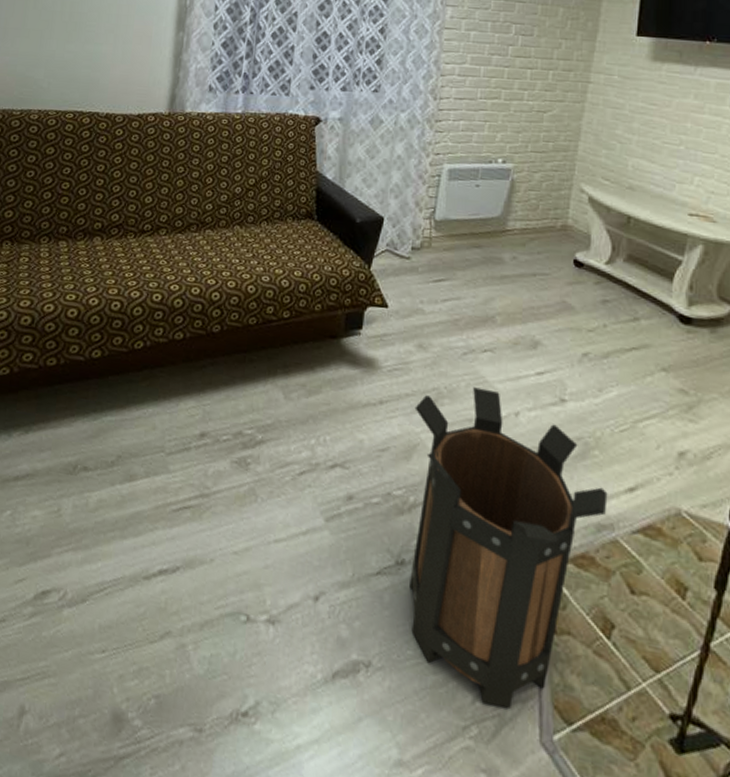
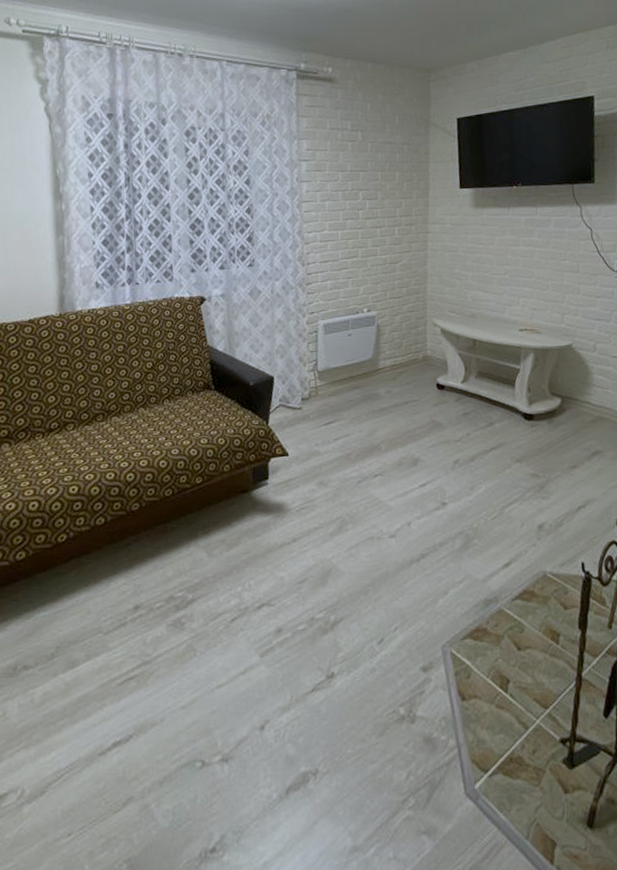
decorative basket: present [409,387,608,709] -> none [324,508,490,777]

